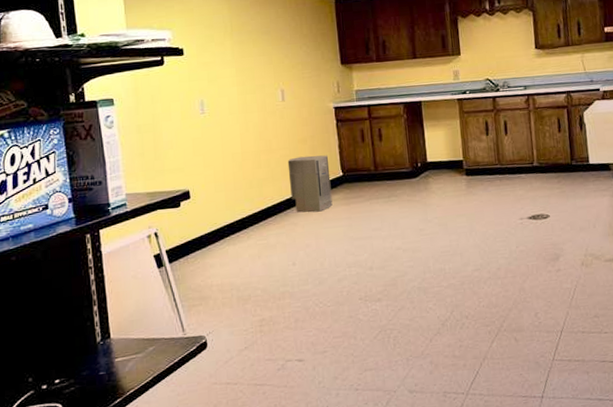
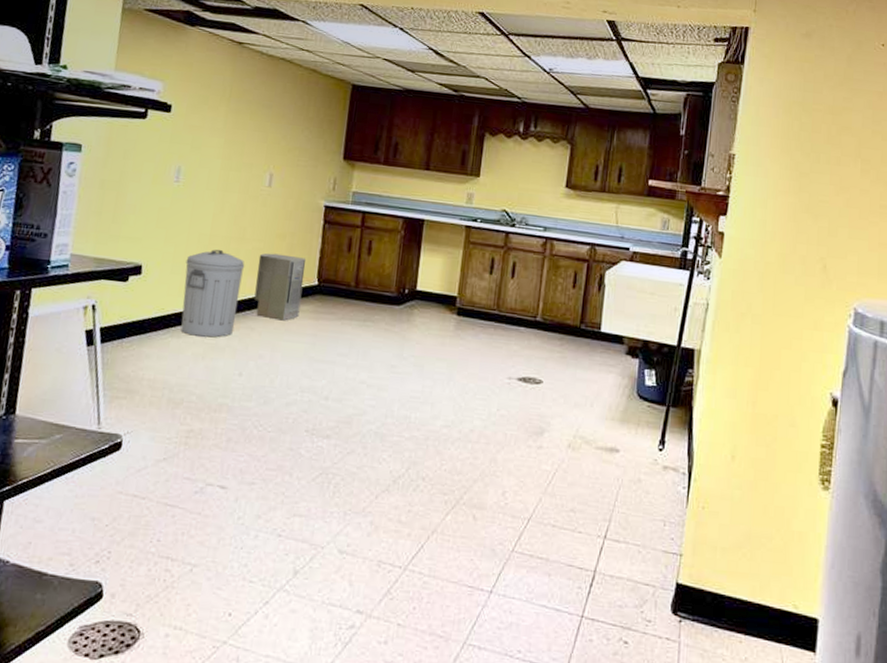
trash can: none [226,163,279,241] -> present [180,249,245,338]

